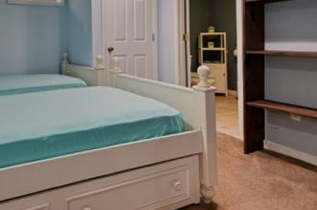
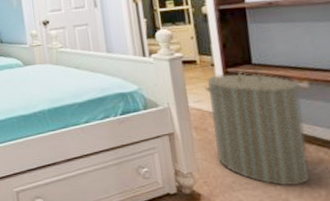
laundry hamper: none [229,101,295,198] -> present [205,66,310,185]

